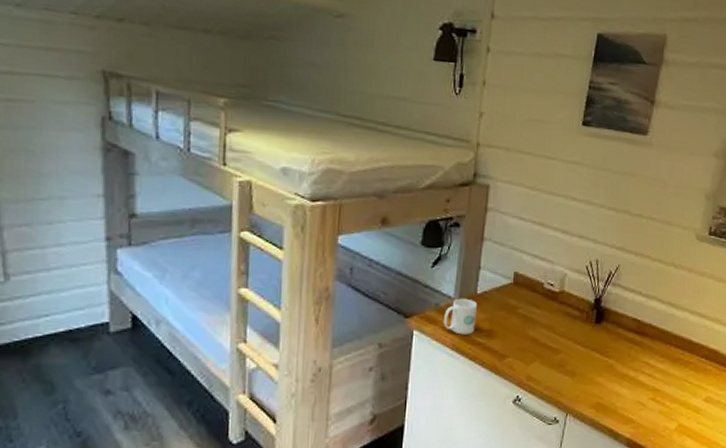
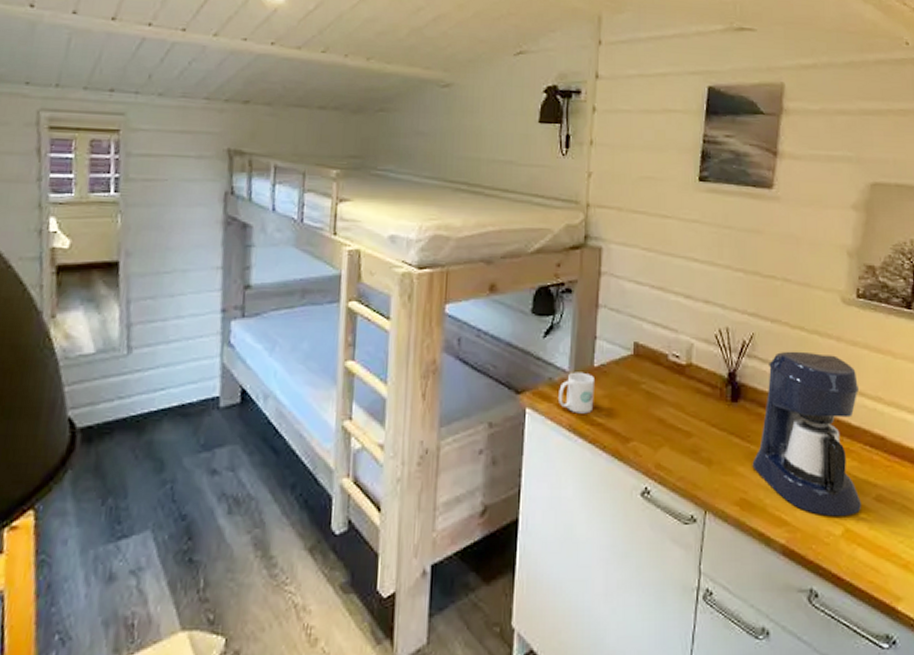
coffee maker: none [608,280,703,414] -> present [752,351,861,516]

